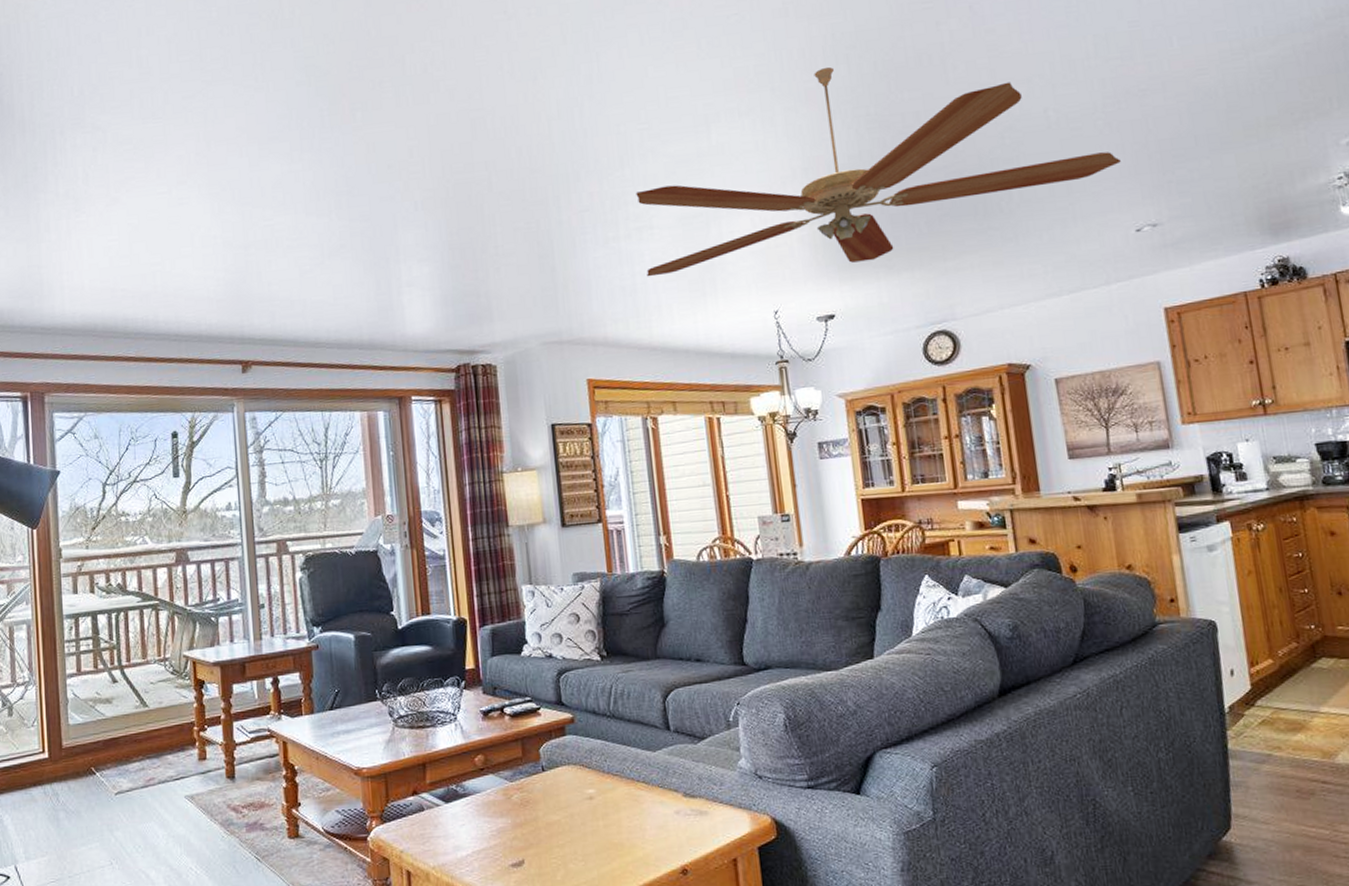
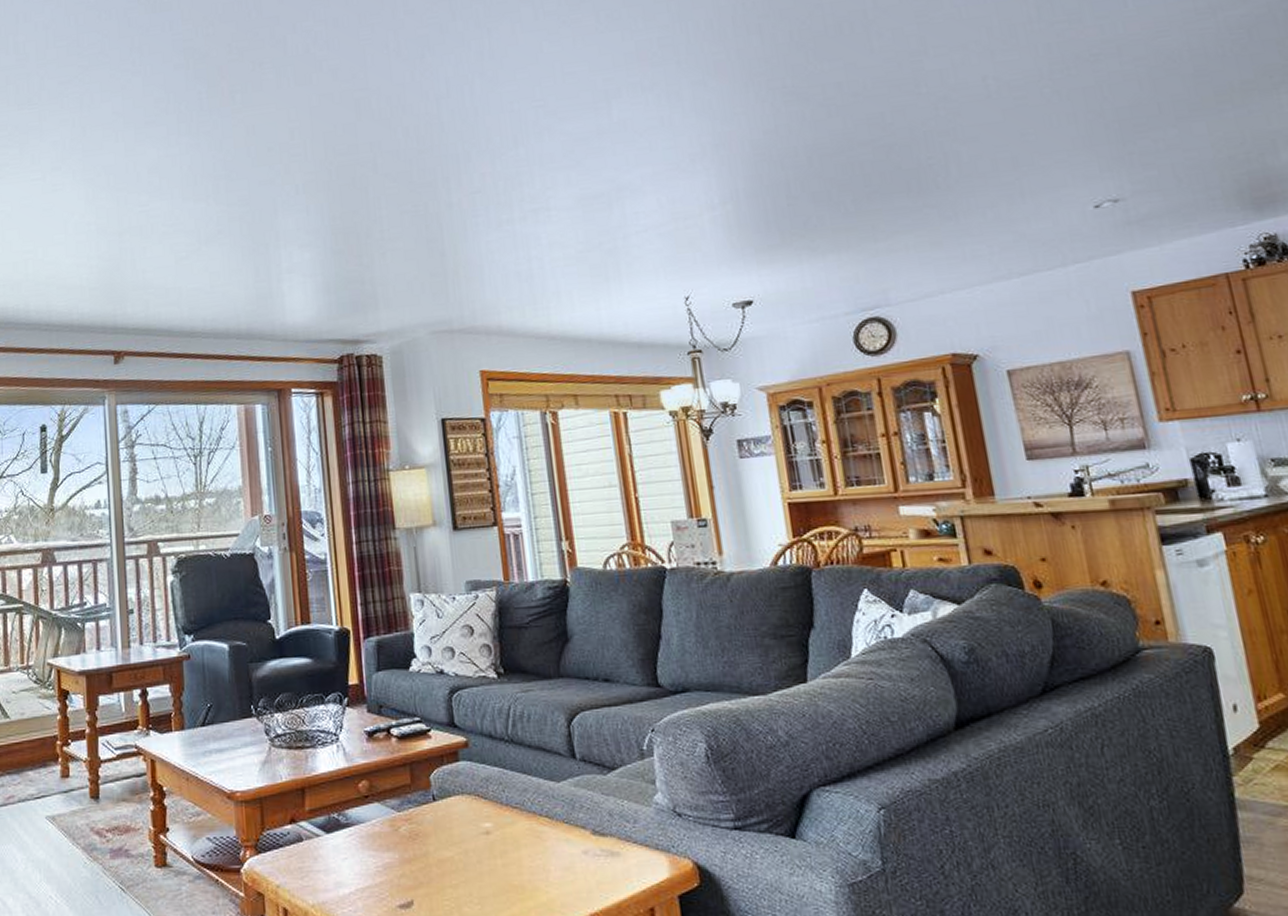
ceiling fan: present [635,67,1121,277] -> none [531,37,1073,262]

